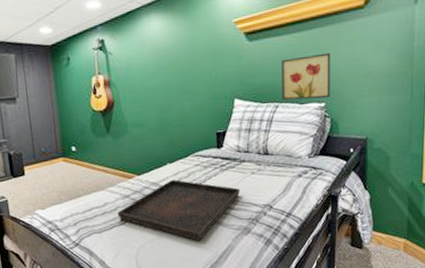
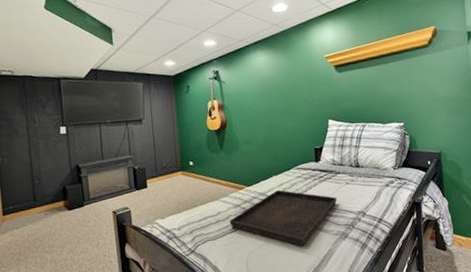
wall art: present [281,52,331,101] -> none [366,82,408,121]

